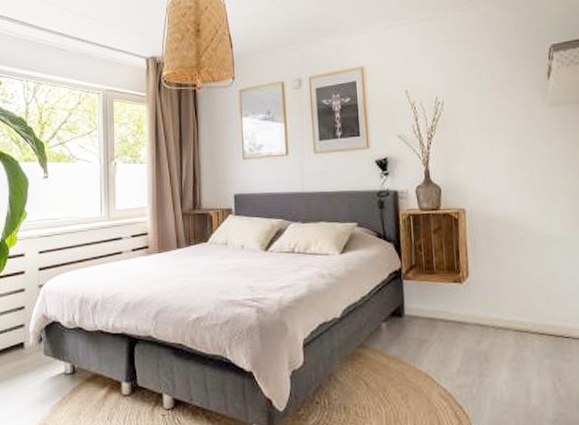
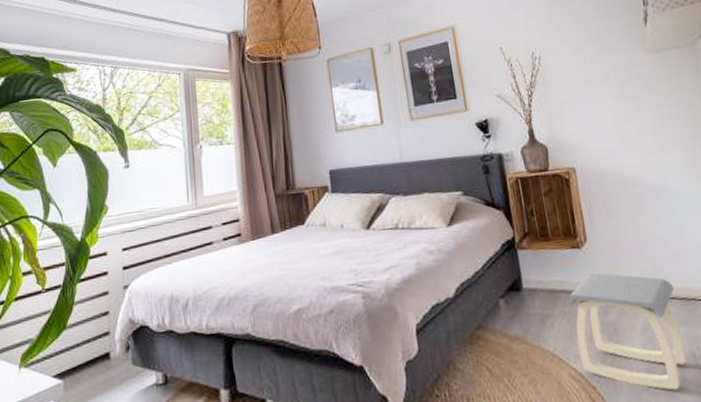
stool: none [443,305,548,415] -> present [565,272,687,391]

